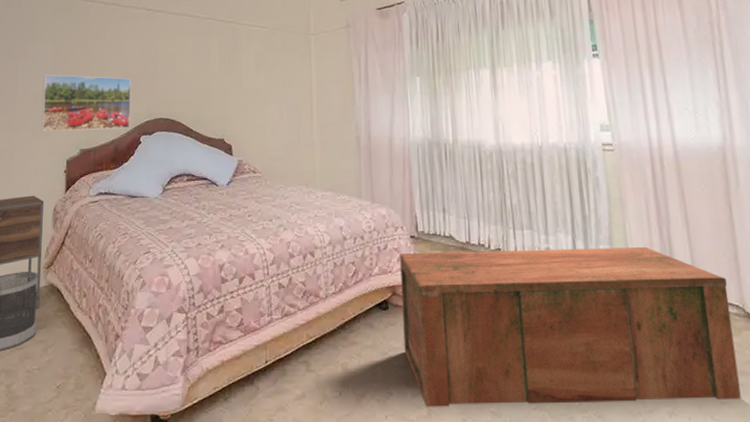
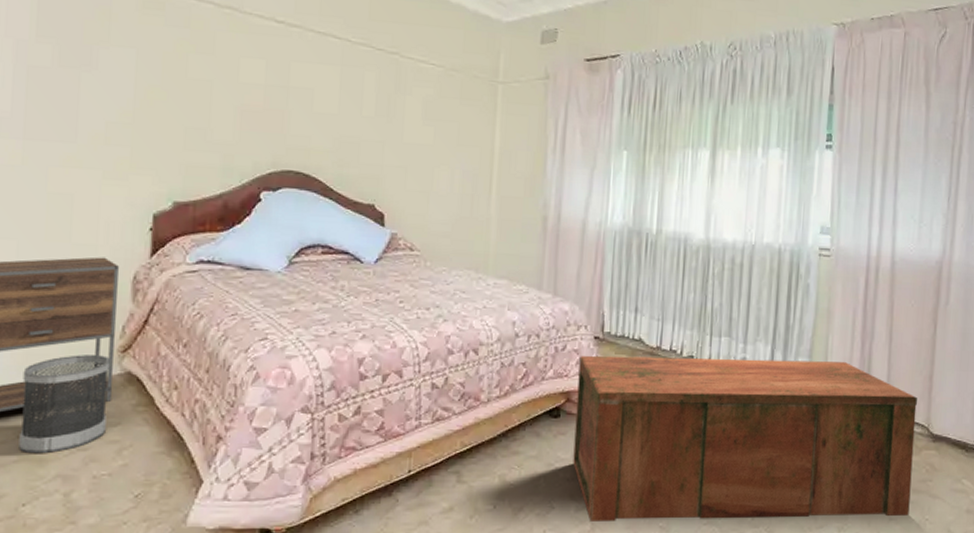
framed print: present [41,74,132,131] -> none [116,94,251,181]

